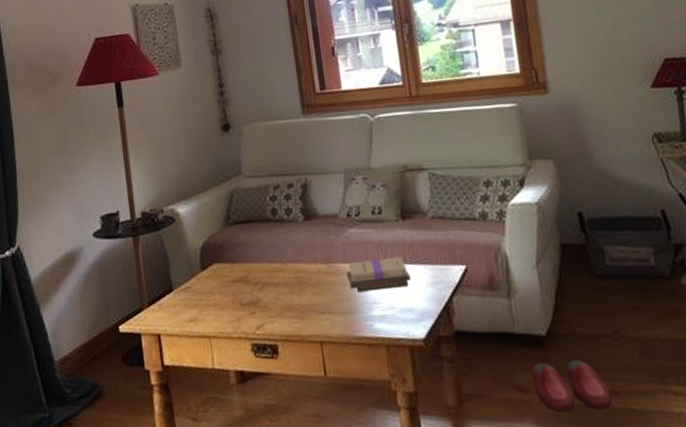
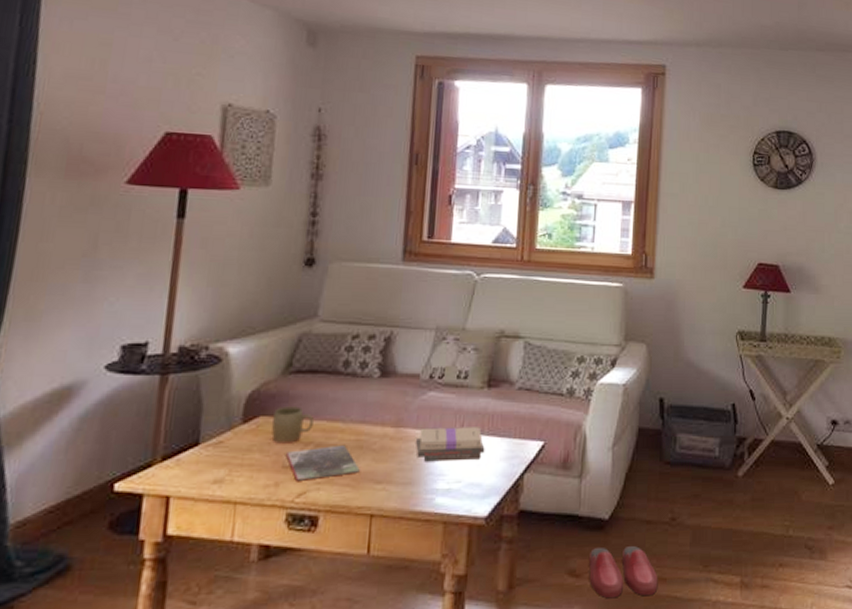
mug: none [223,252,257,285] -> present [271,406,314,444]
magazine: none [241,282,304,316] -> present [286,444,360,481]

